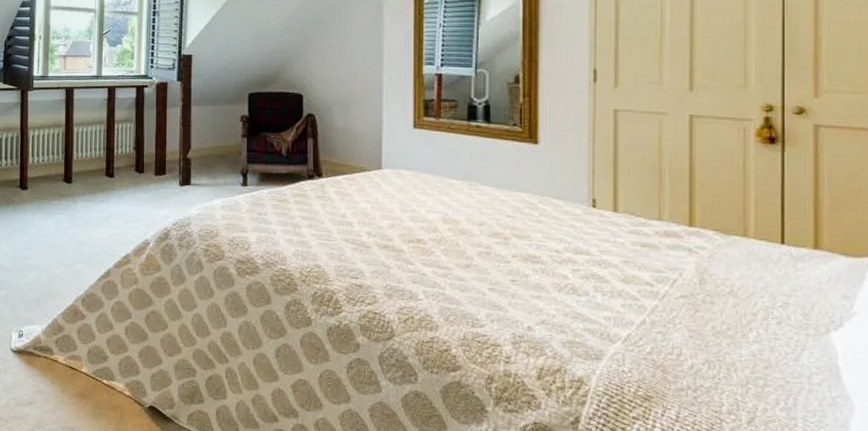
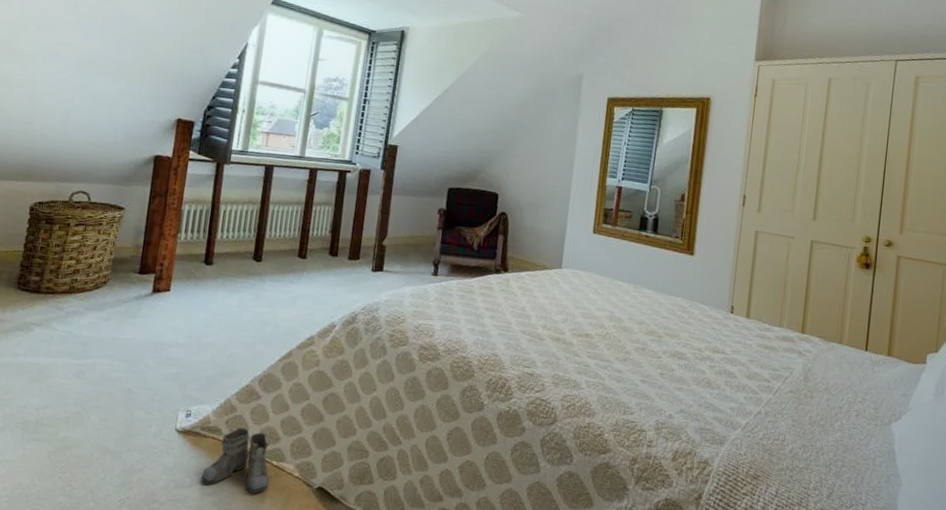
boots: none [39,346,110,412] -> present [201,427,278,494]

